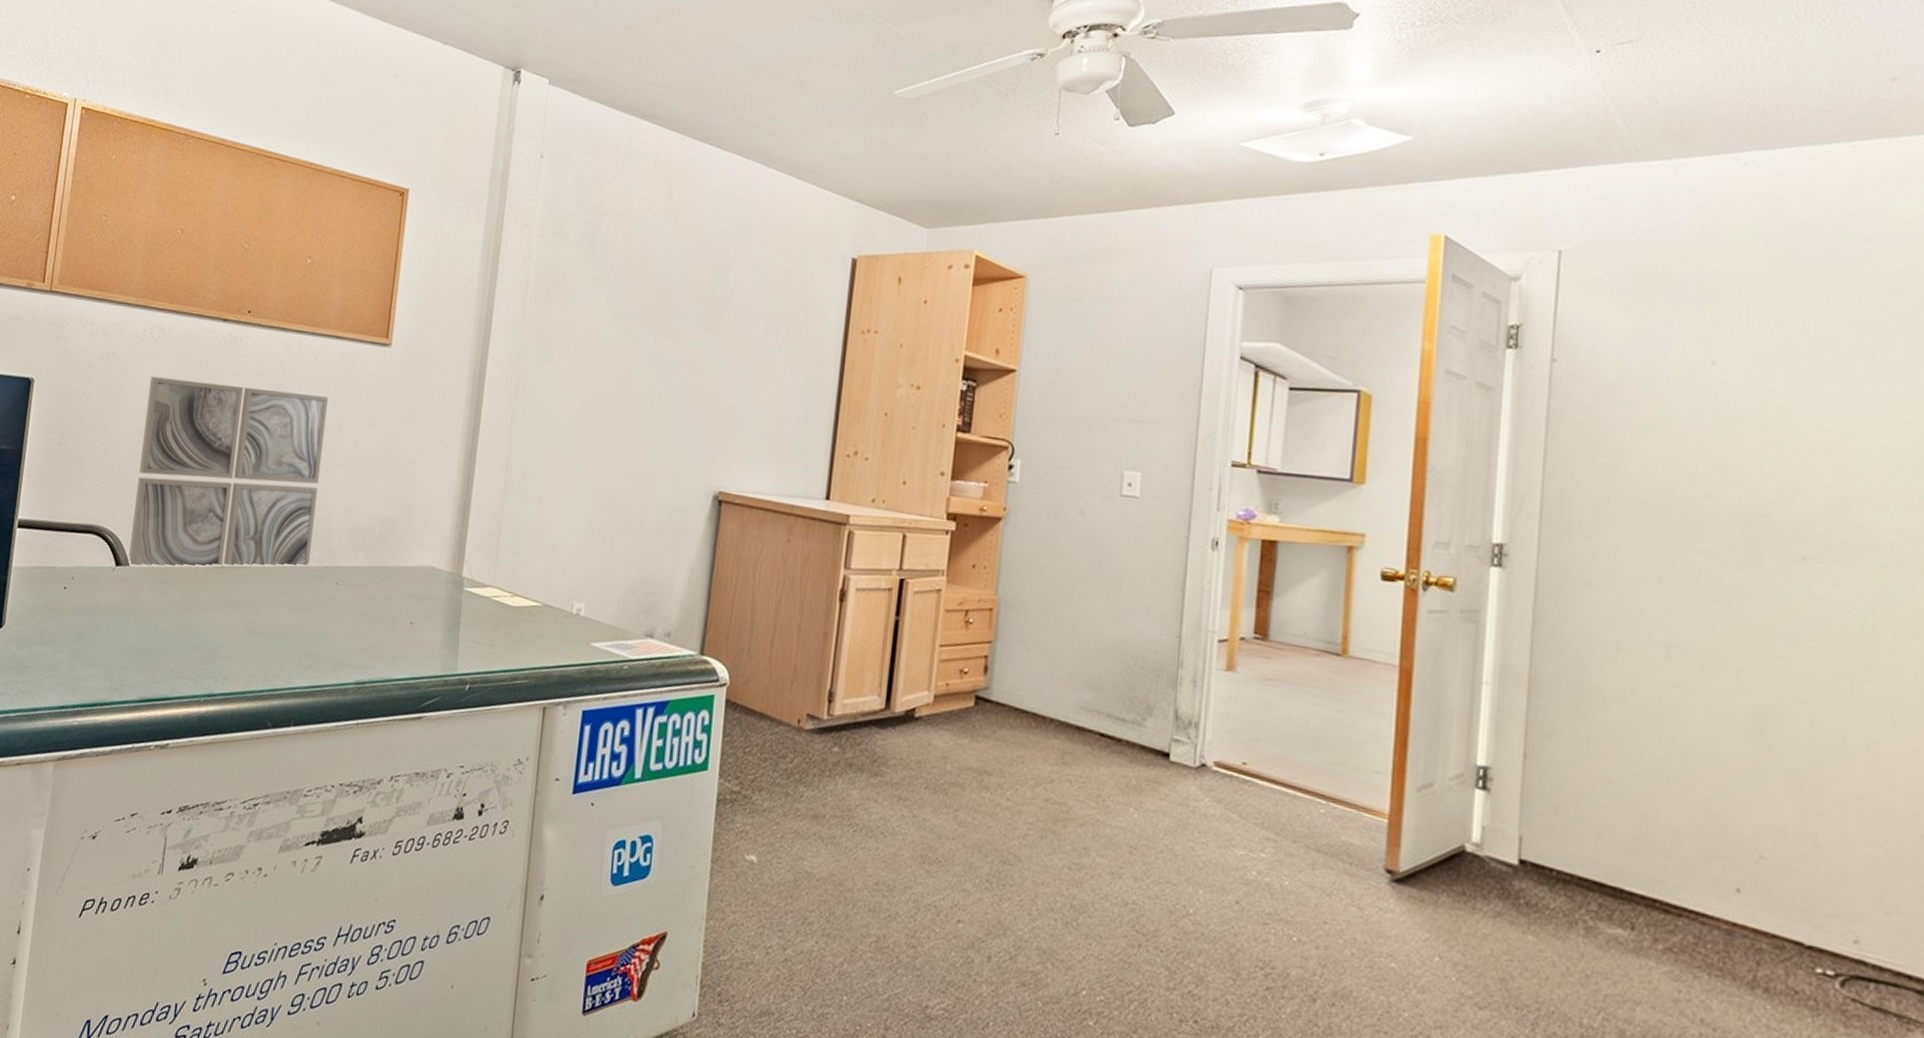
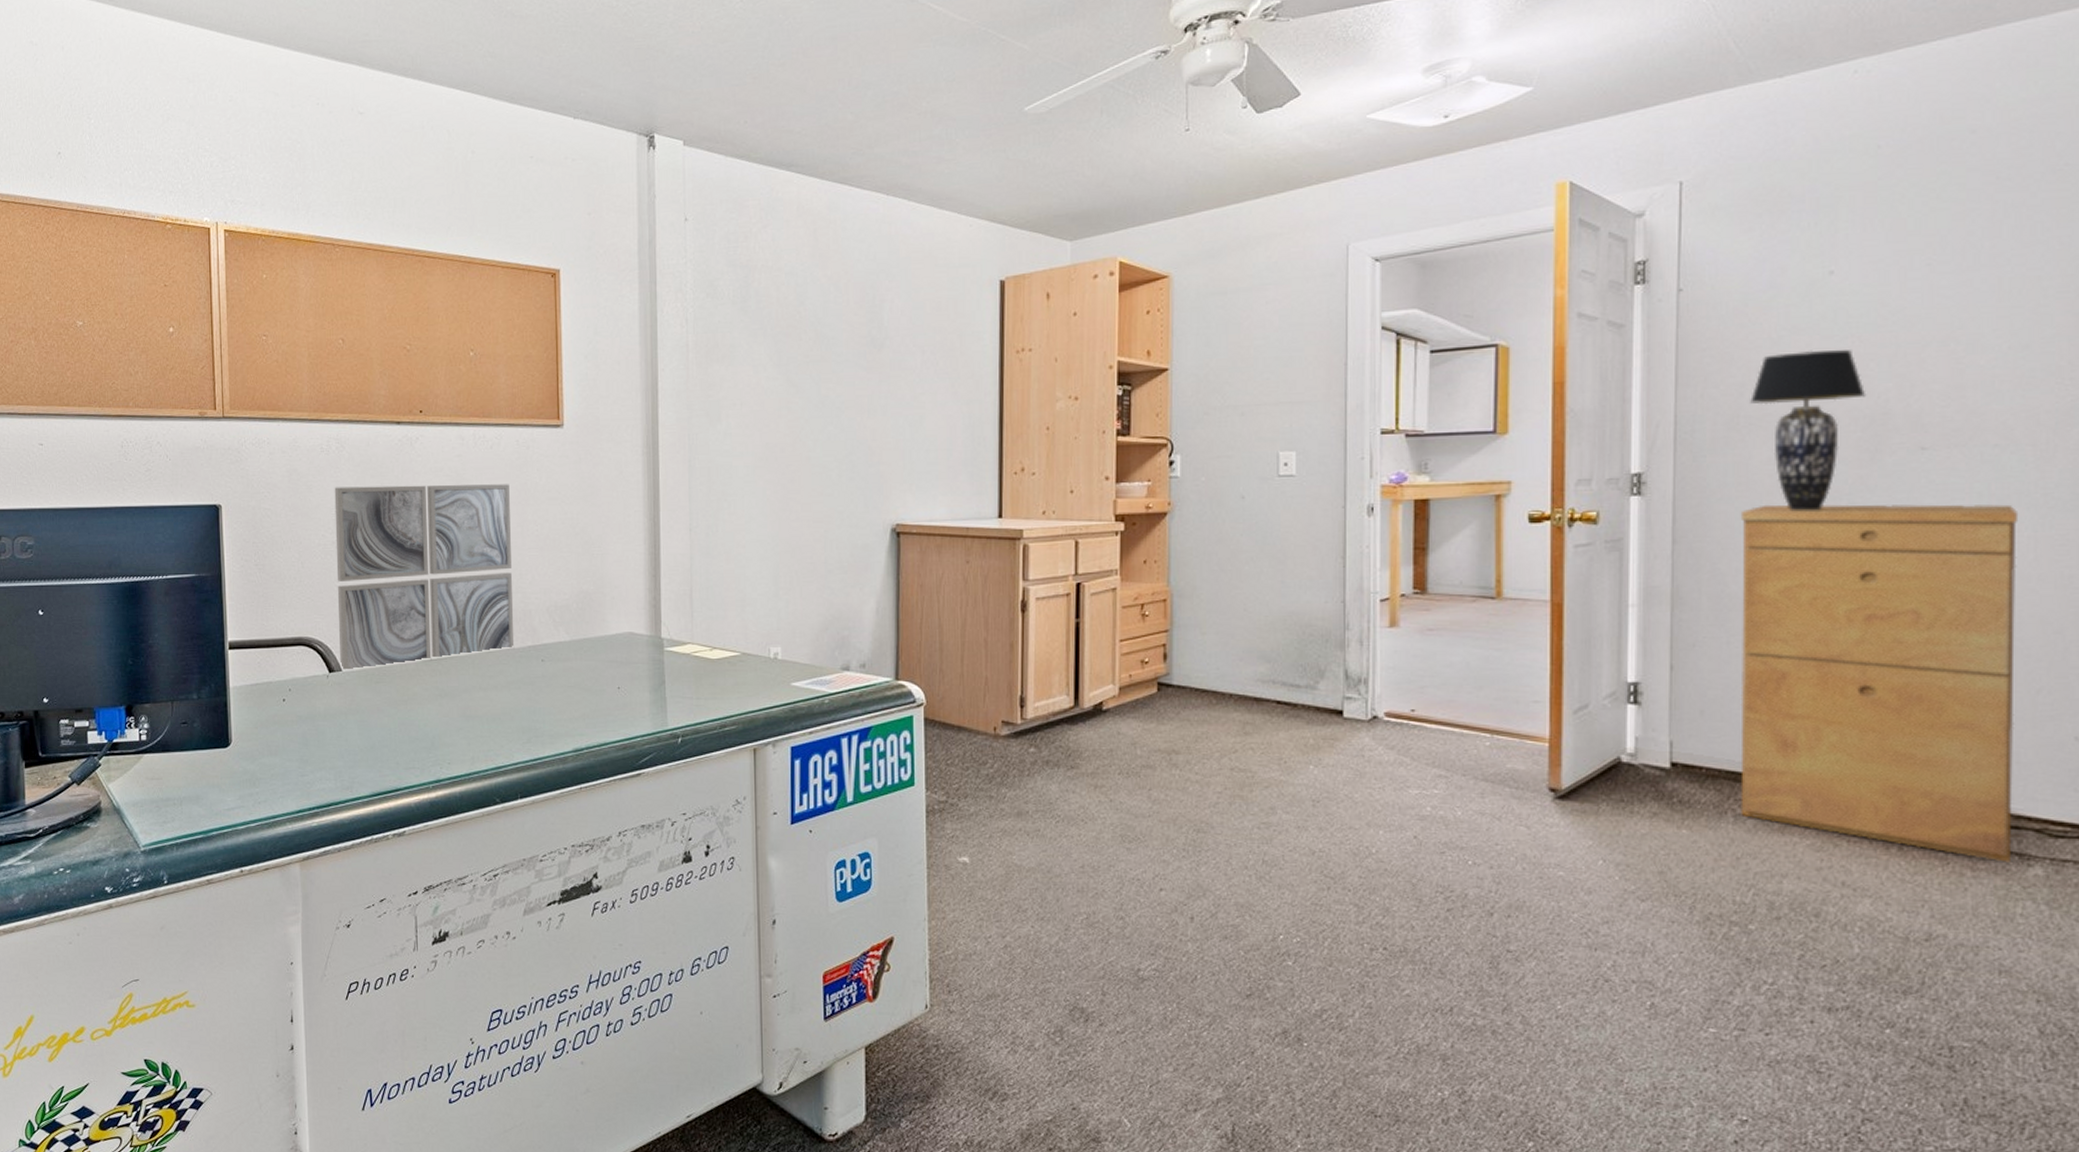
filing cabinet: none [1592,595,1906,1024] -> present [1740,504,2019,863]
table lamp: none [1622,439,1746,610] -> present [1750,350,1867,512]

